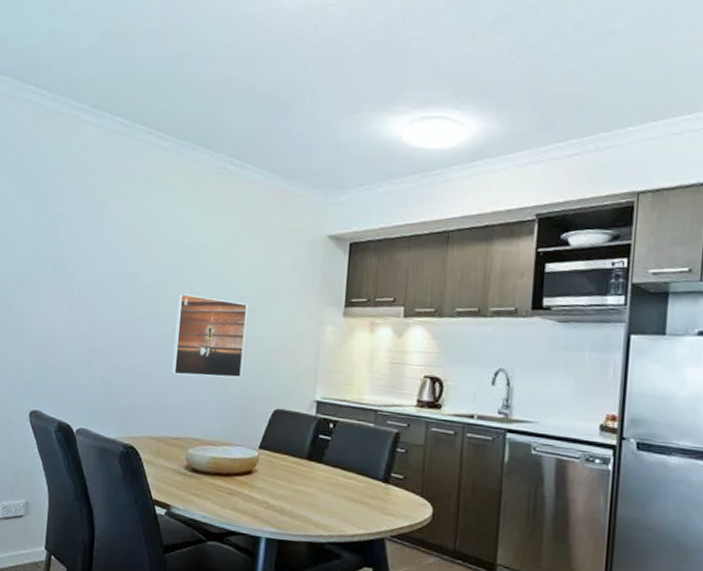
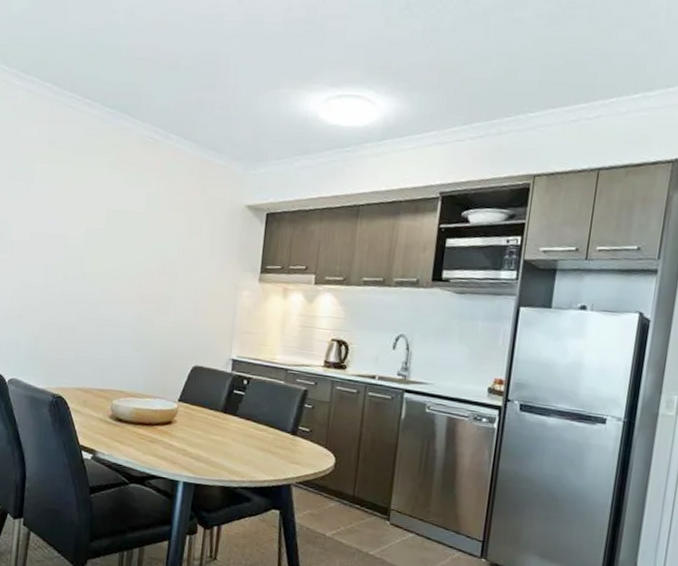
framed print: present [171,293,248,378] -> none [97,255,170,337]

